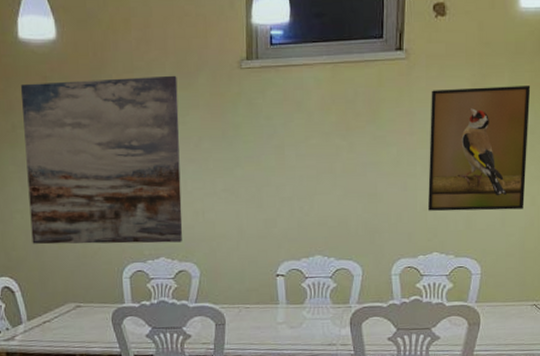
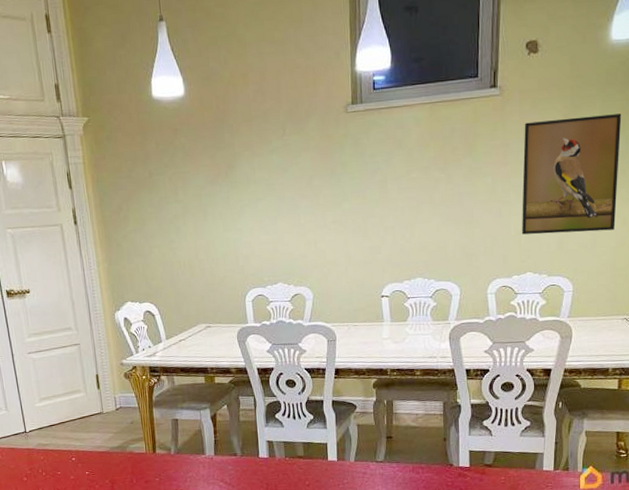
wall art: present [21,75,183,245] -> none [156,121,297,274]

